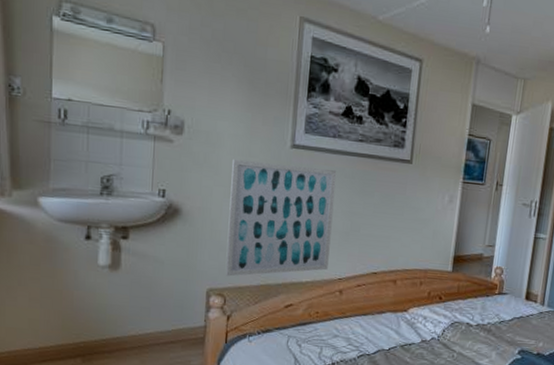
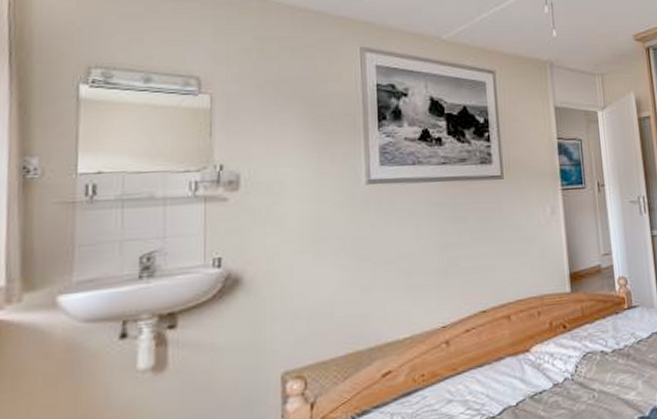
wall art: present [225,158,337,277] -> none [301,199,428,351]

